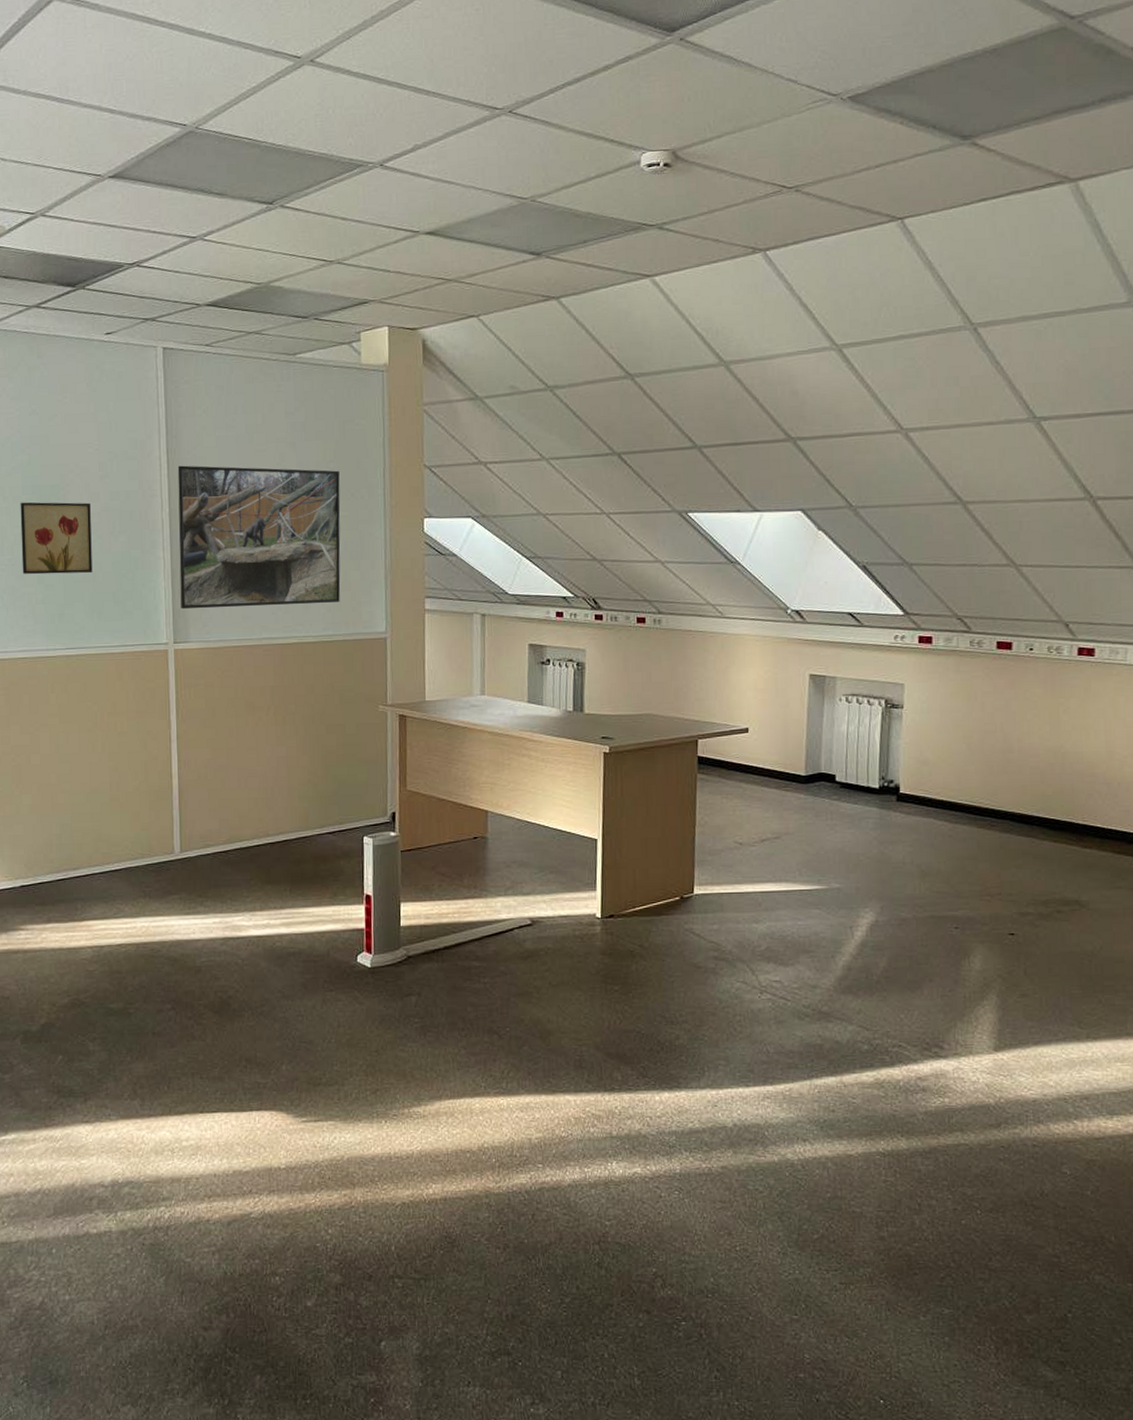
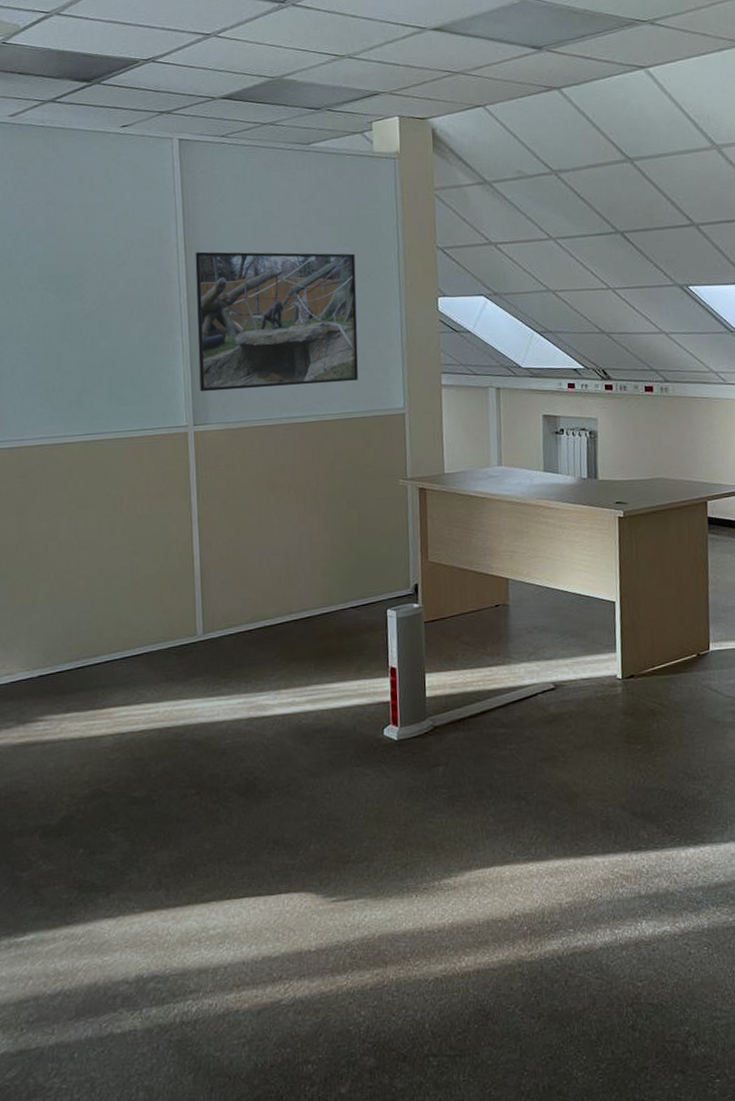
wall art: present [20,502,93,575] -> none [36,290,111,362]

